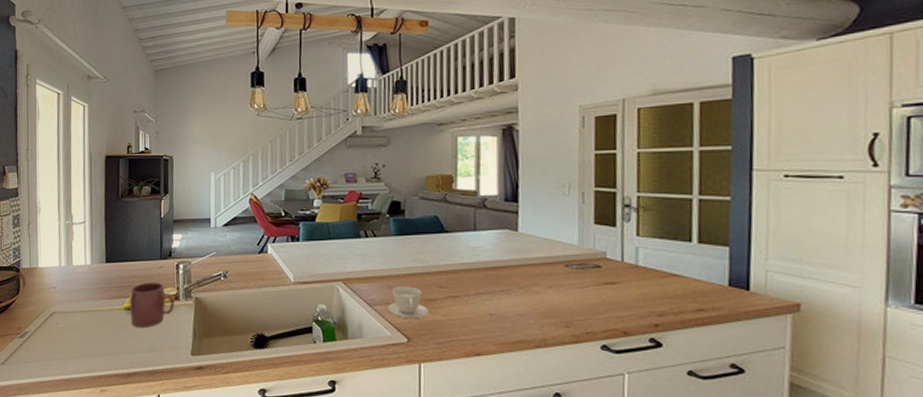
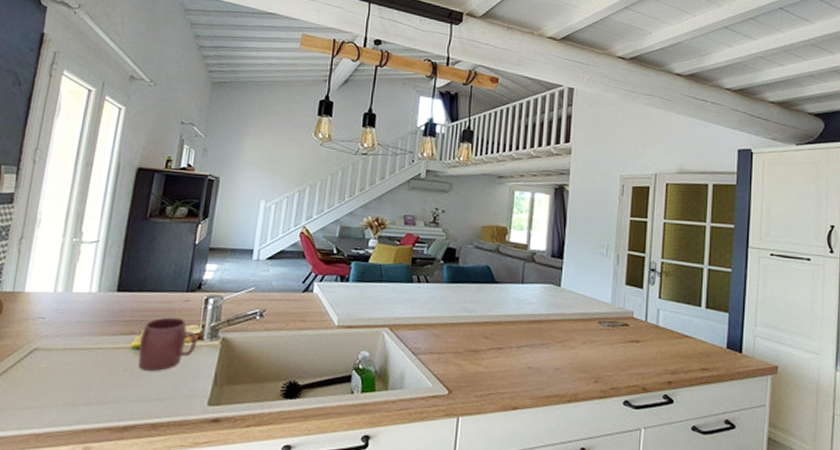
teacup: present [387,286,429,319] -> none [431,335,473,370]

